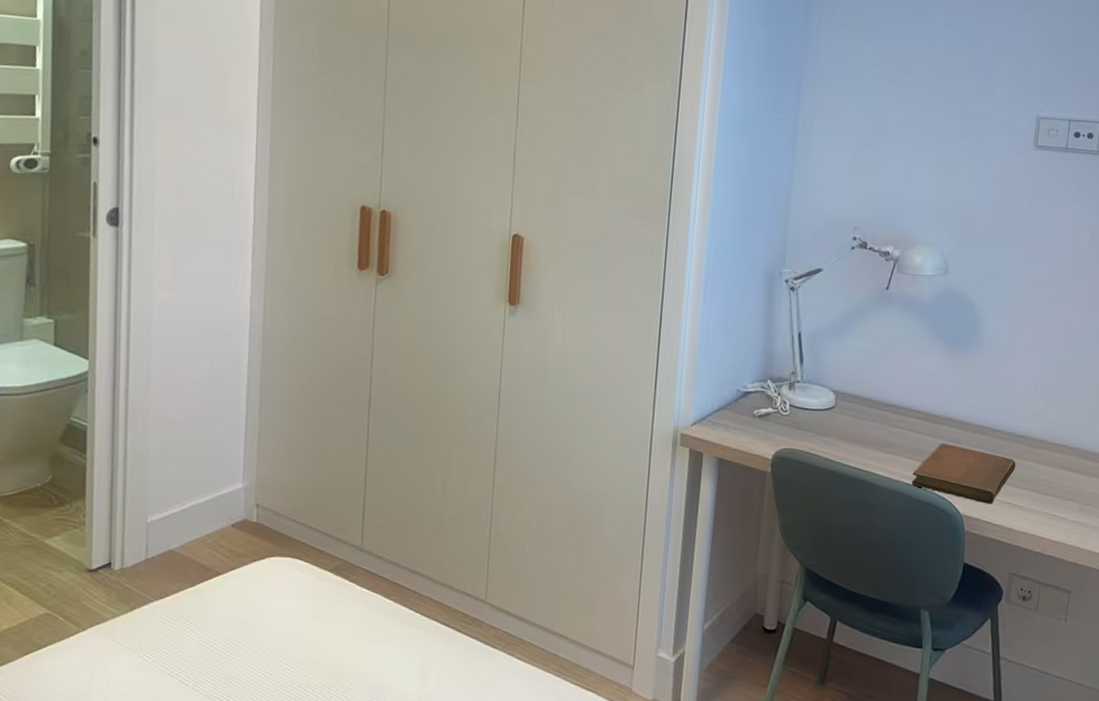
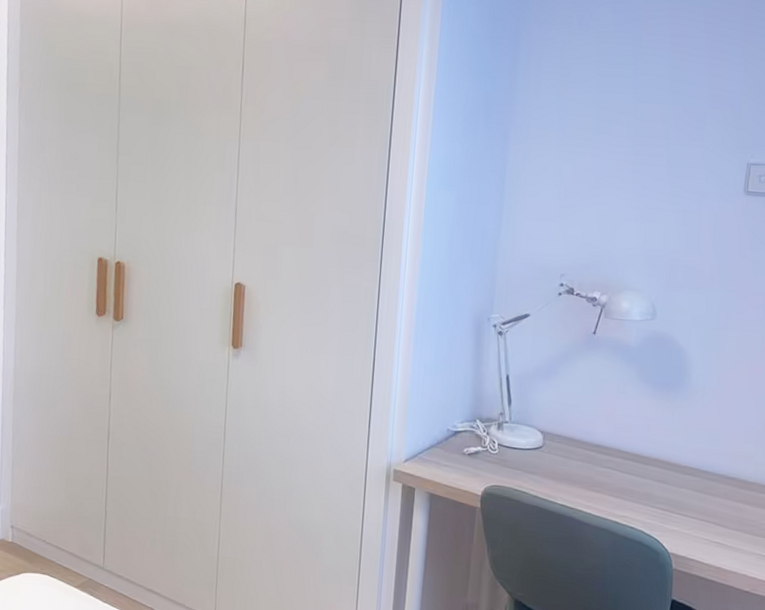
notebook: present [911,443,1016,505] -> none [618,483,725,544]

